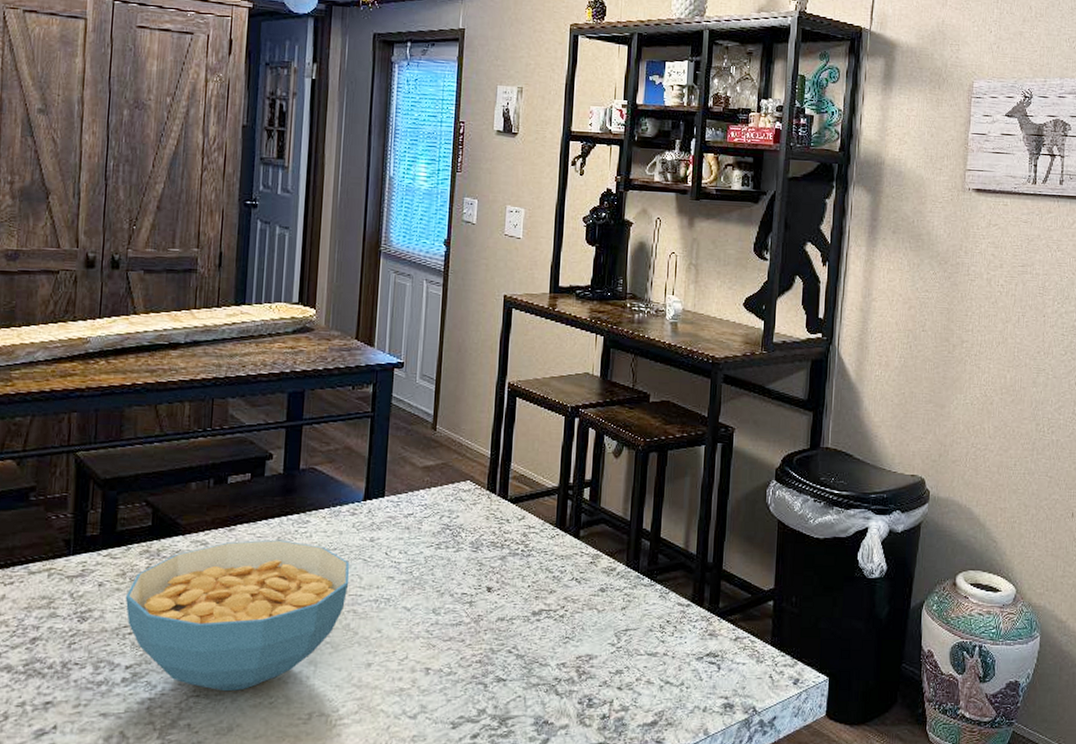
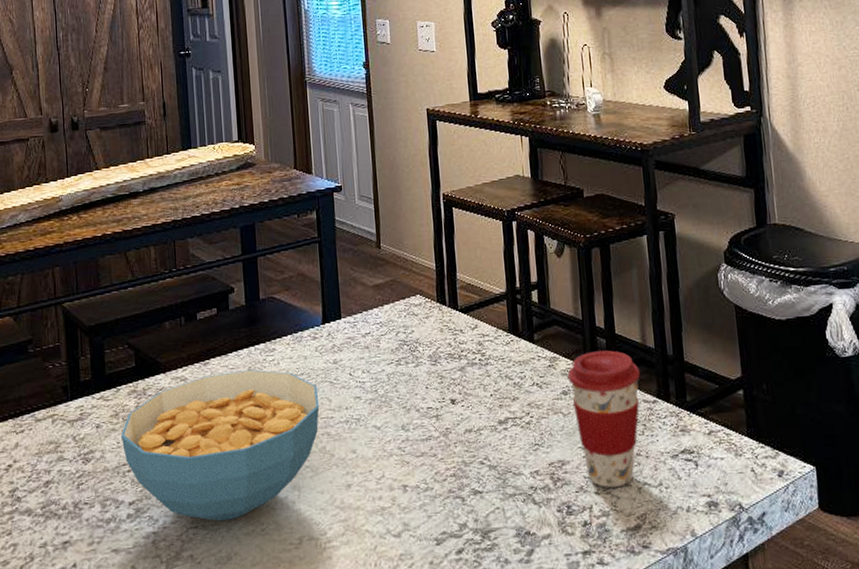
coffee cup: none [607,552,679,684] -> present [567,350,641,487]

